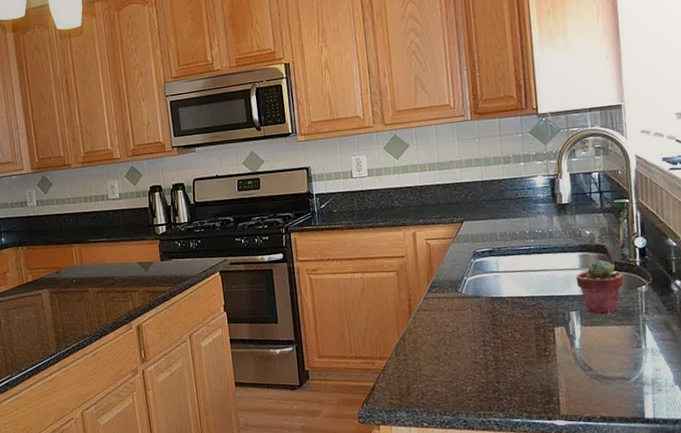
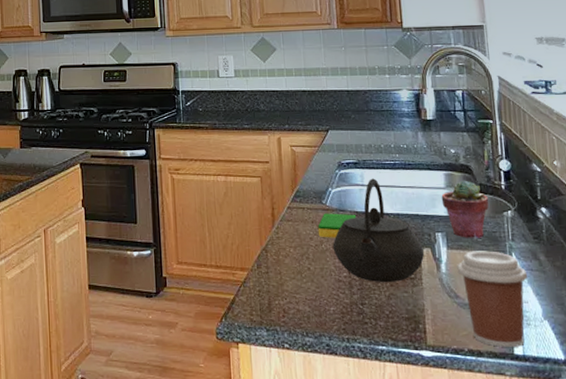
dish sponge: none [453,299,492,324] -> present [317,213,357,238]
kettle: none [468,264,559,362] -> present [333,178,425,283]
coffee cup: none [590,325,661,413] -> present [457,251,528,347]

